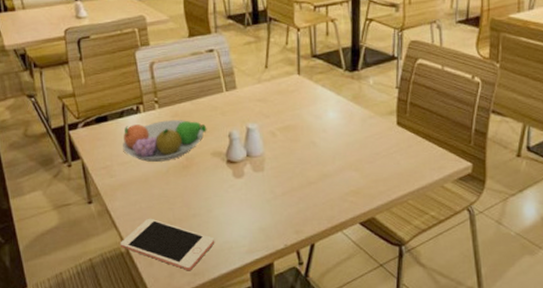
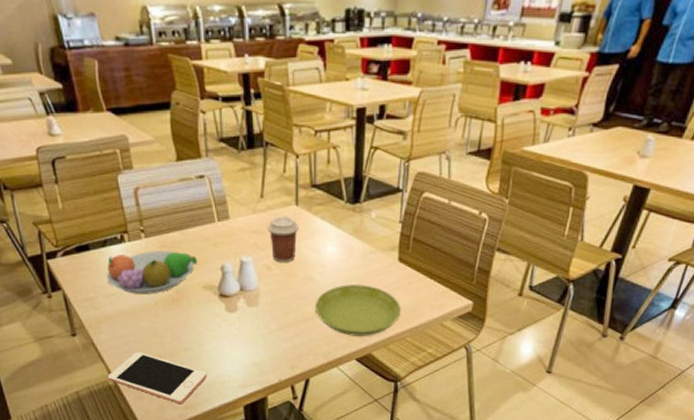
coffee cup: none [271,85,302,129] -> present [267,216,299,263]
saucer: none [318,148,402,200] -> present [314,284,401,336]

